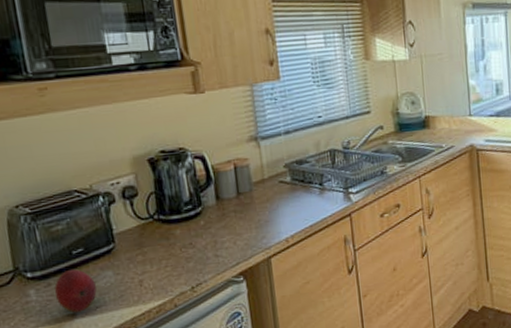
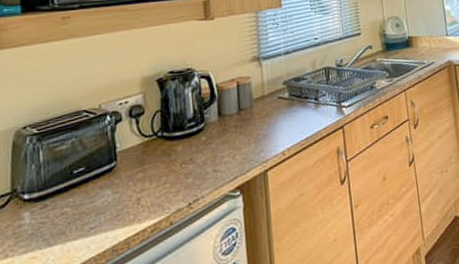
fruit: present [54,269,97,313] -> none [49,189,93,236]

